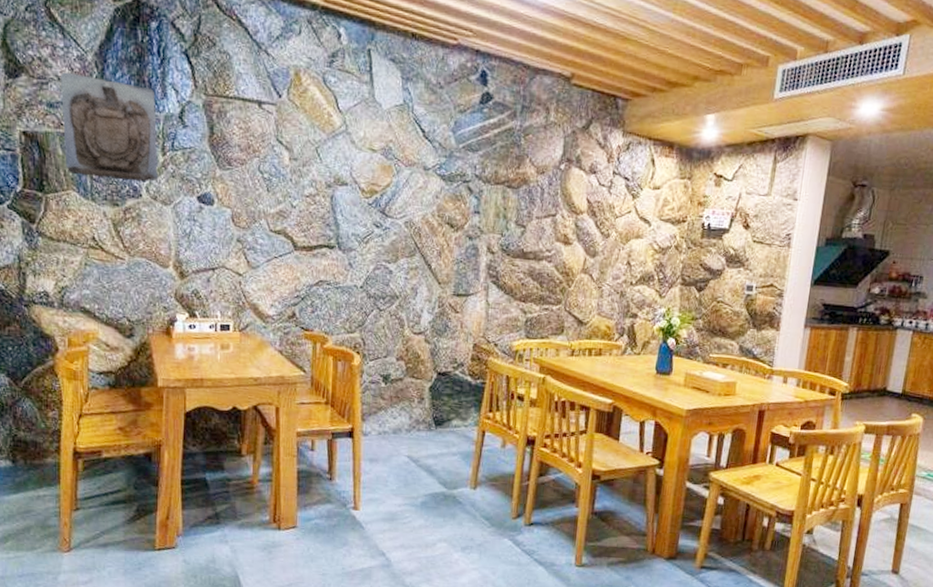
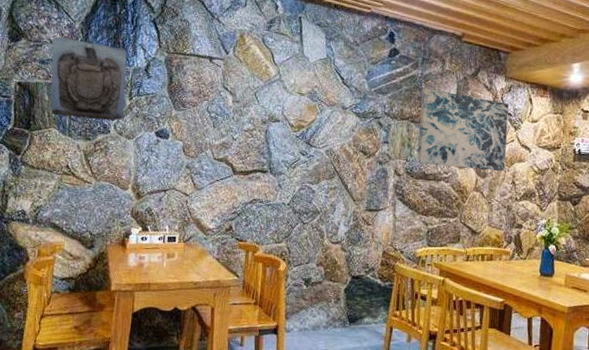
wall art: none [514,144,626,250] -> present [417,88,509,172]

